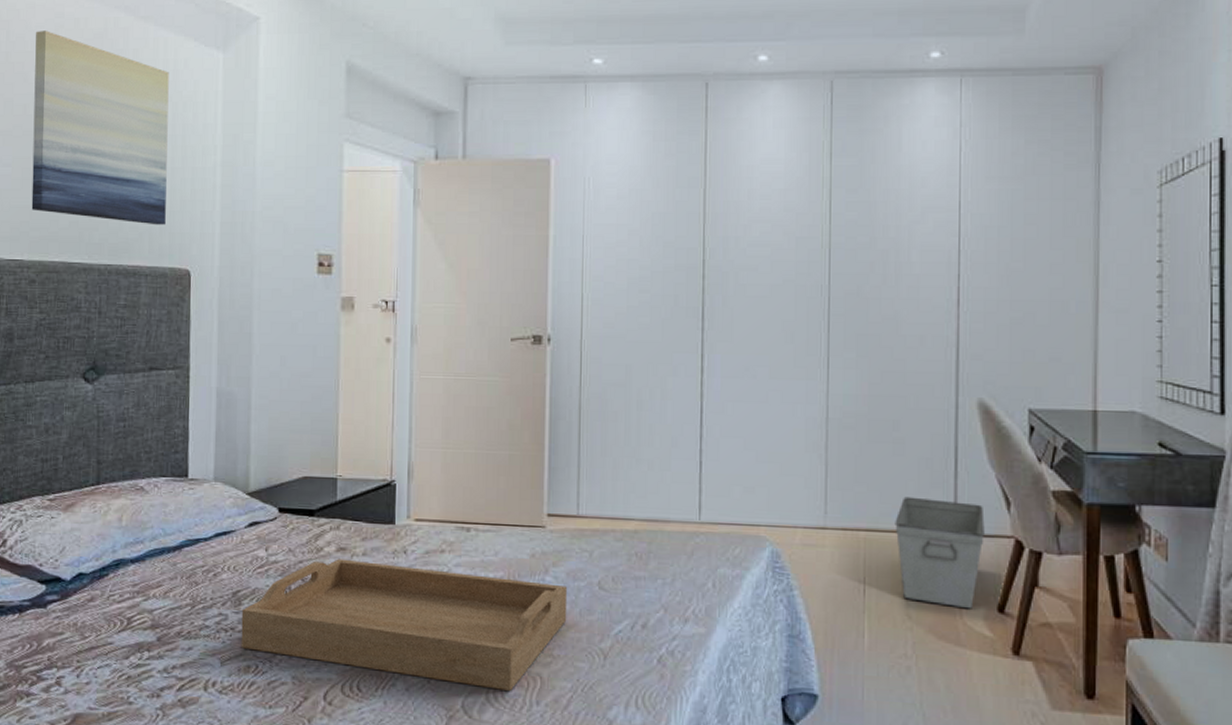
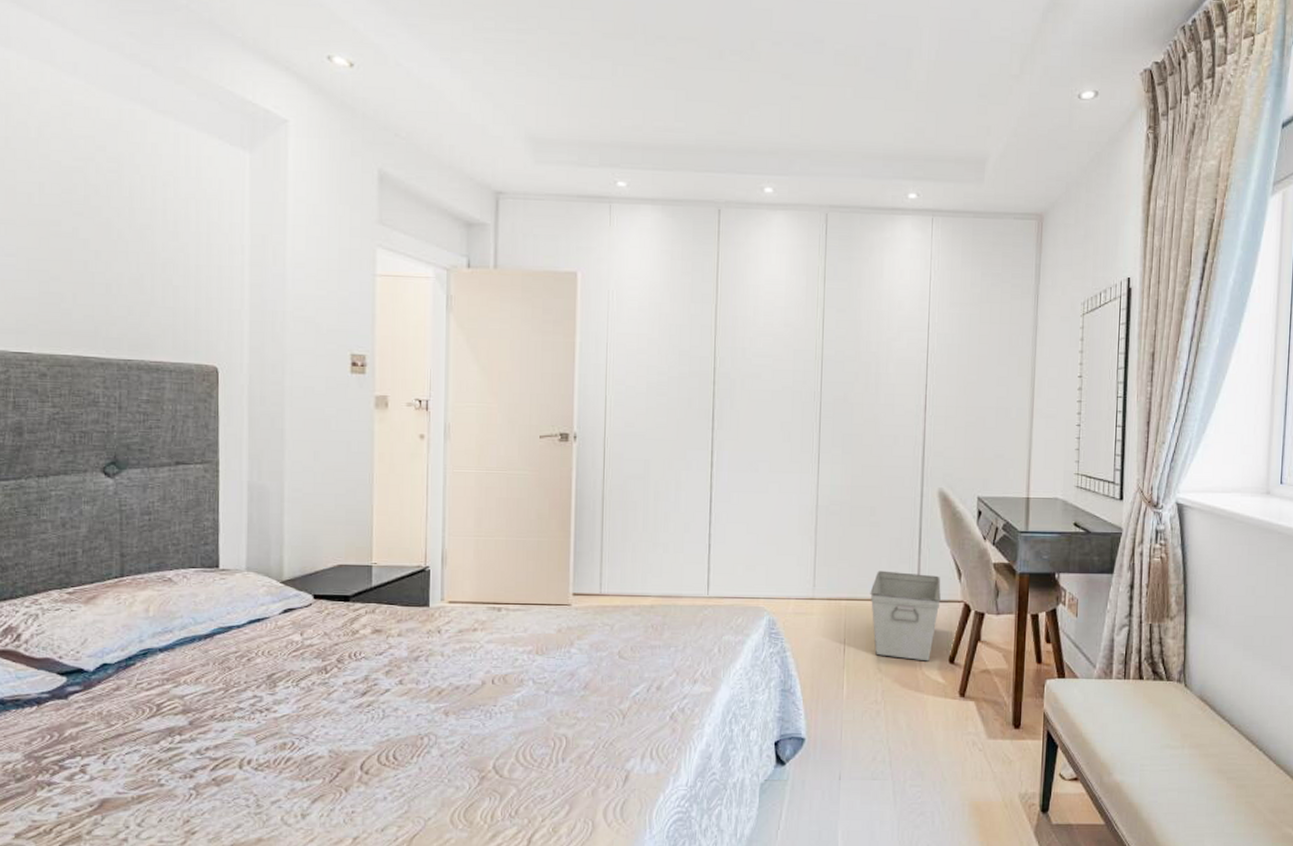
wall art: present [31,30,169,225] -> none [40,117,192,322]
serving tray: present [241,559,568,691] -> none [276,640,591,751]

